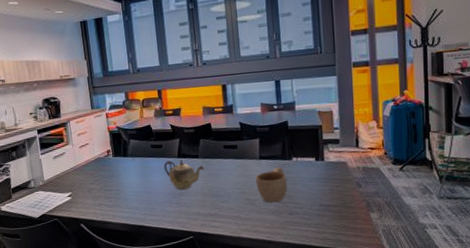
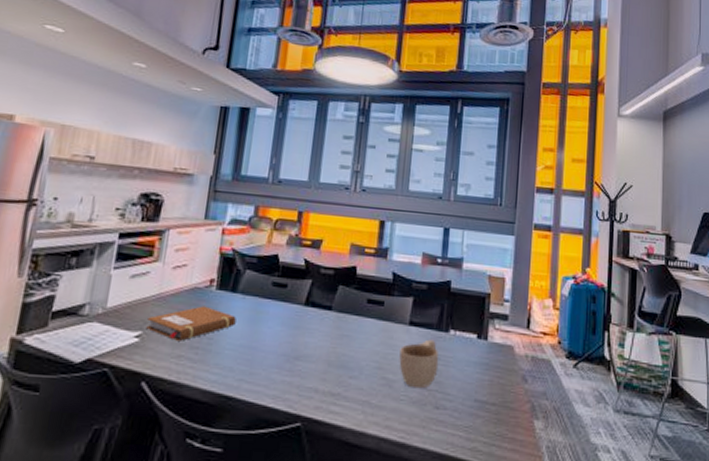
notebook: none [73,169,132,195] -> present [146,305,237,341]
teapot: present [163,160,205,190] -> none [282,307,337,353]

